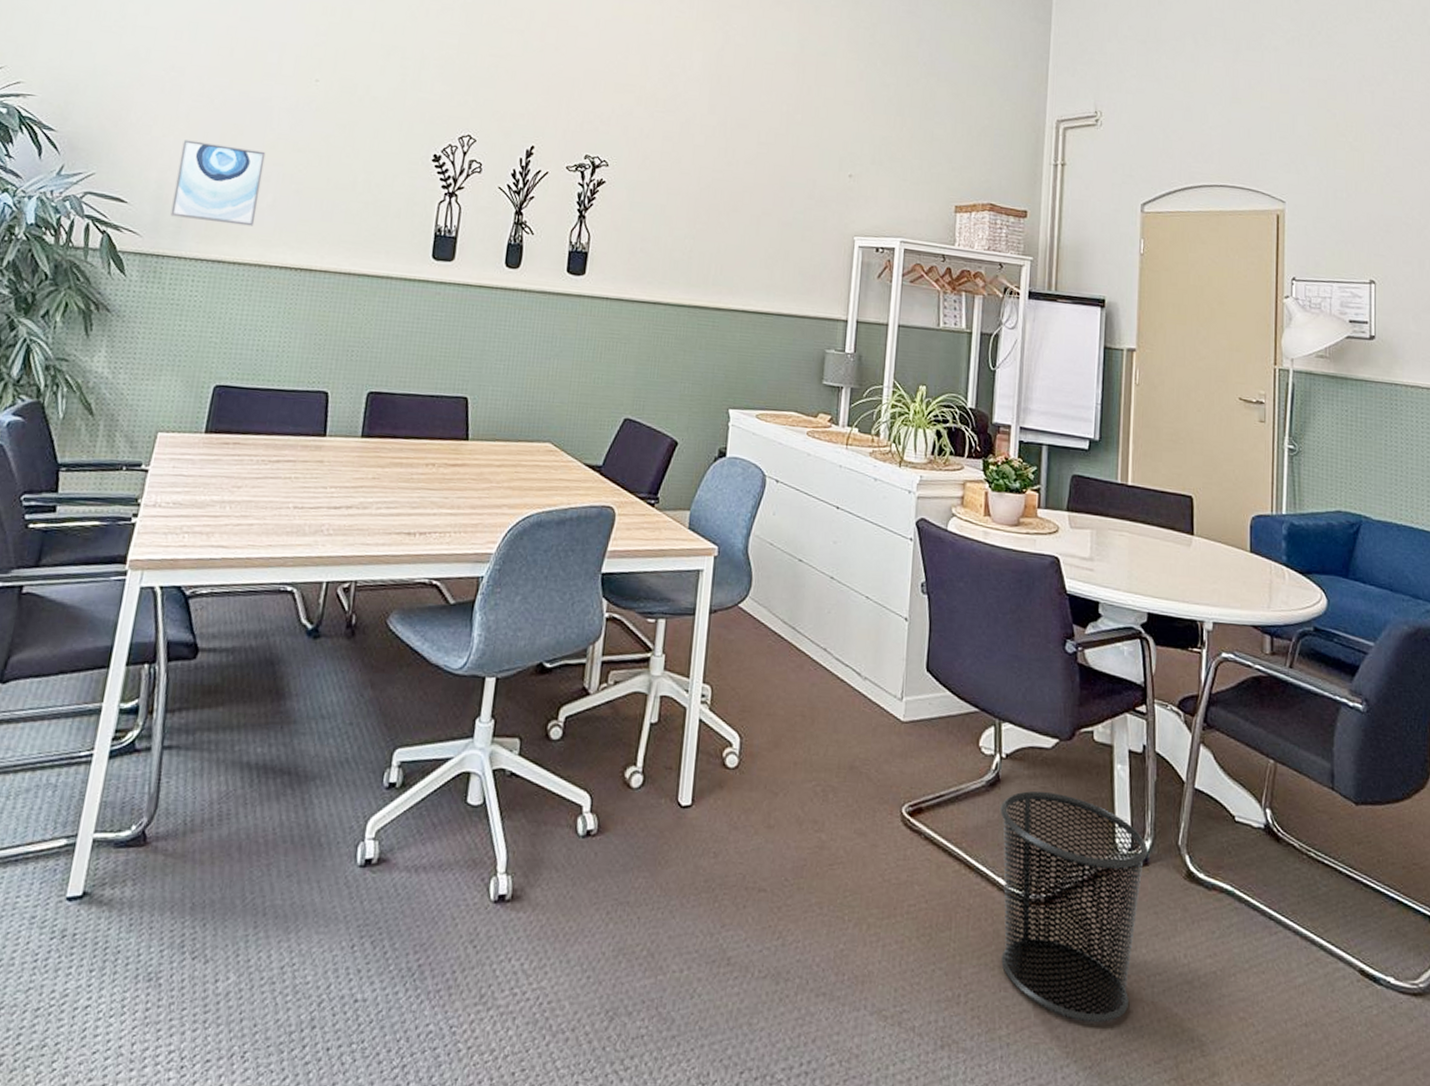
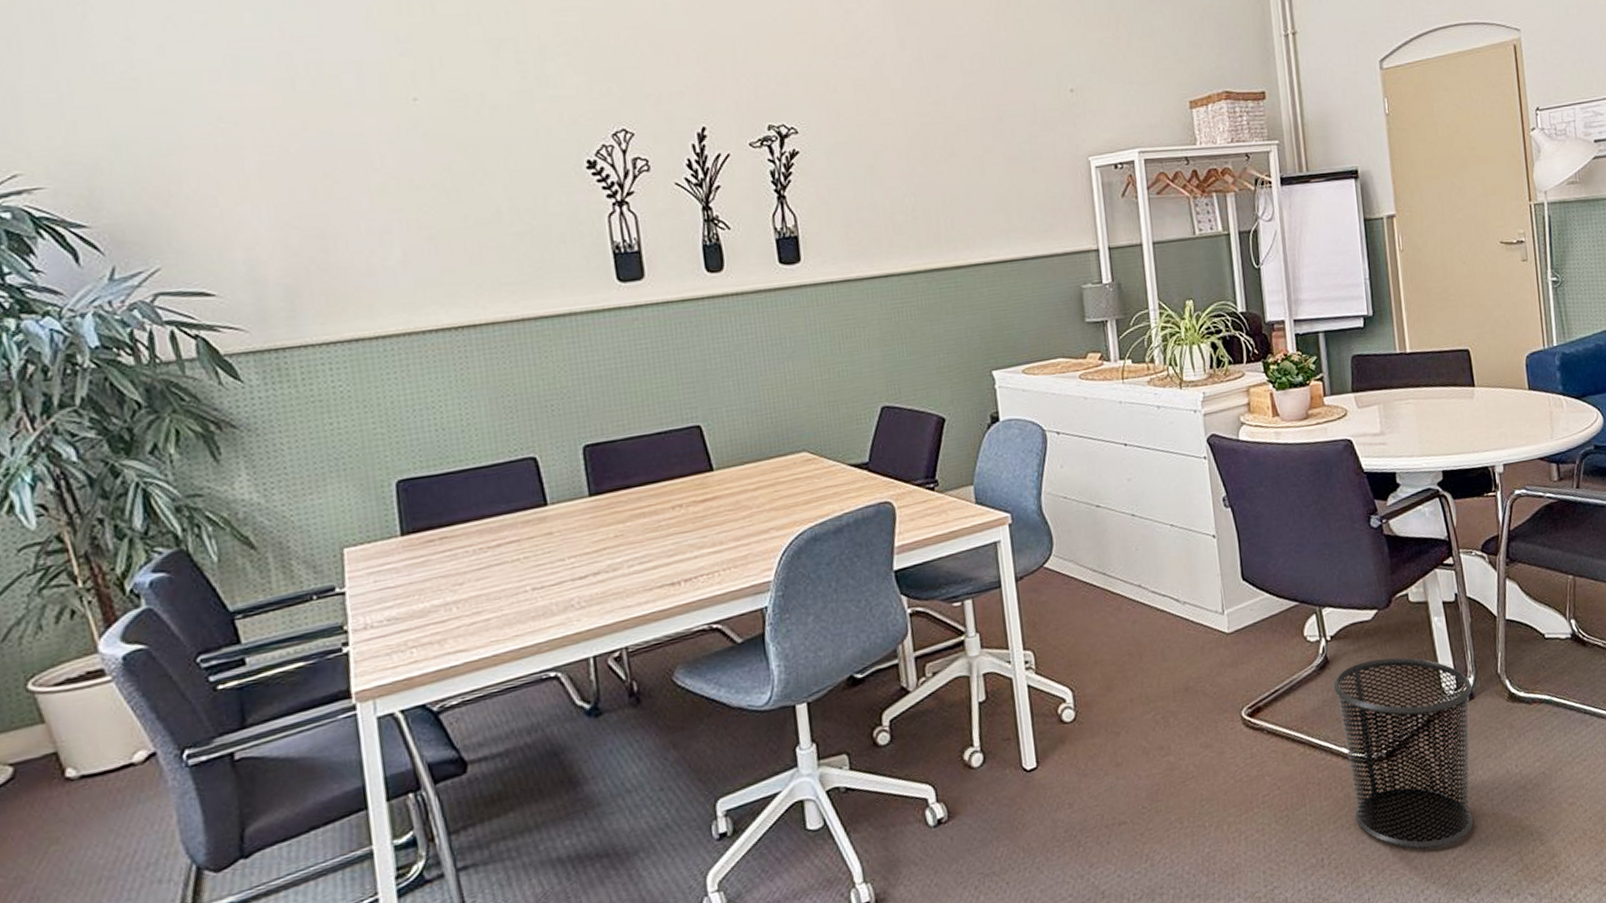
wall art: present [170,139,266,226] -> none [264,198,388,300]

